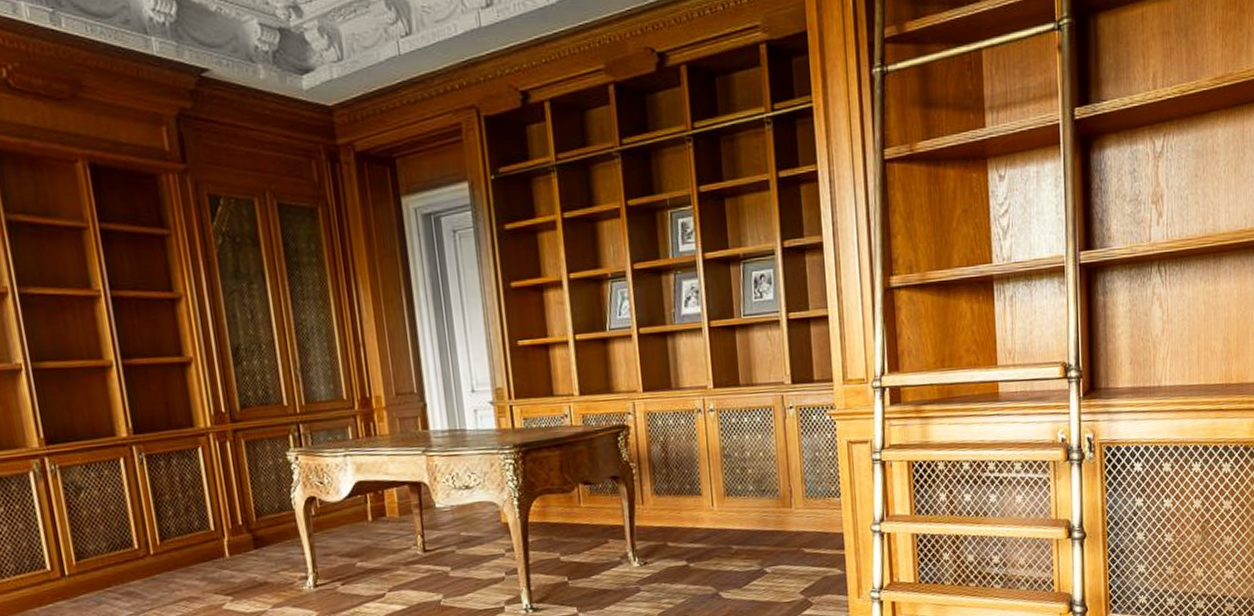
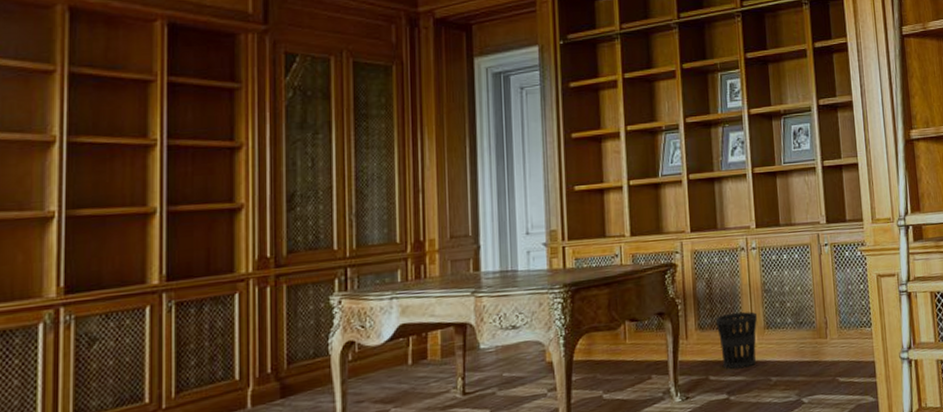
wastebasket: none [673,477,717,537] -> present [716,311,758,370]

